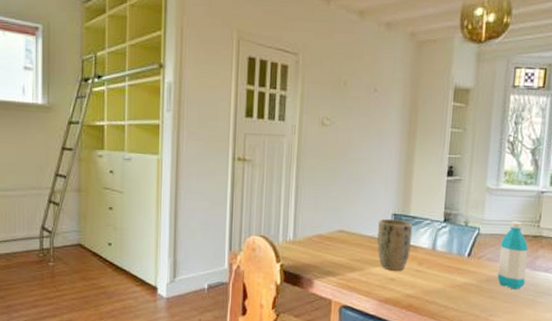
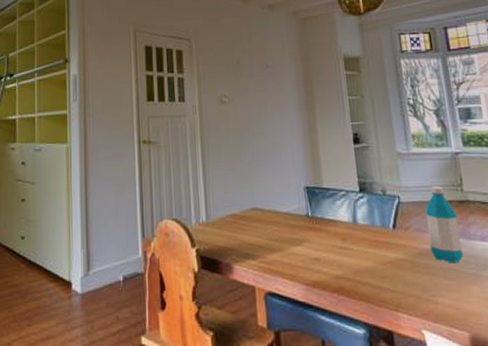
plant pot: present [377,218,413,271] -> none [292,192,331,249]

